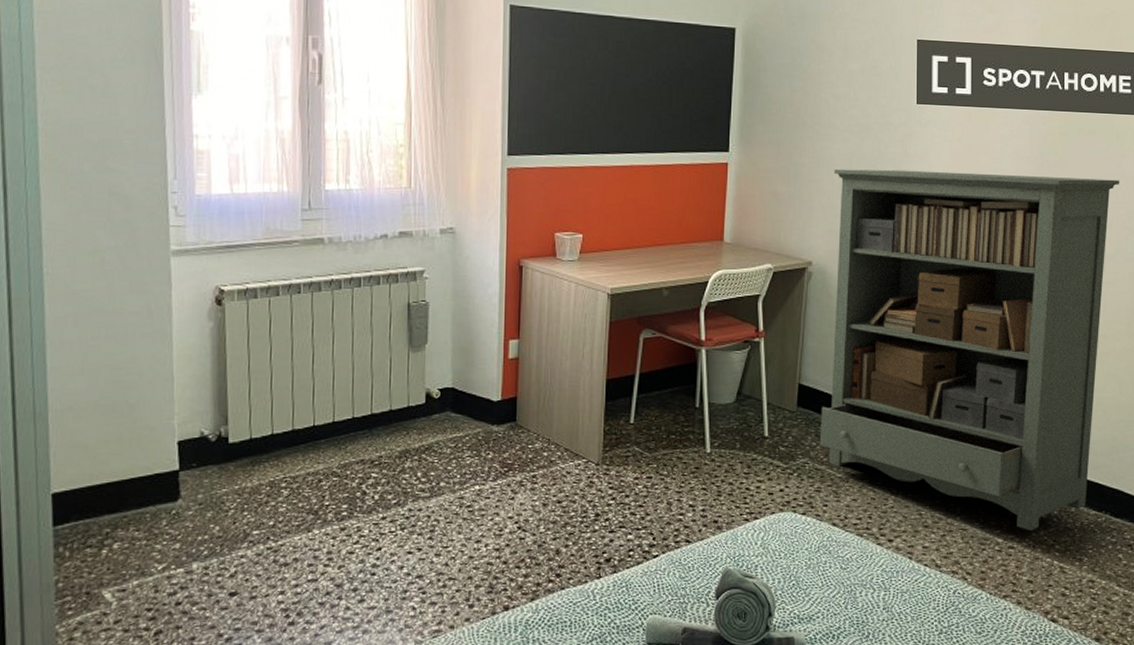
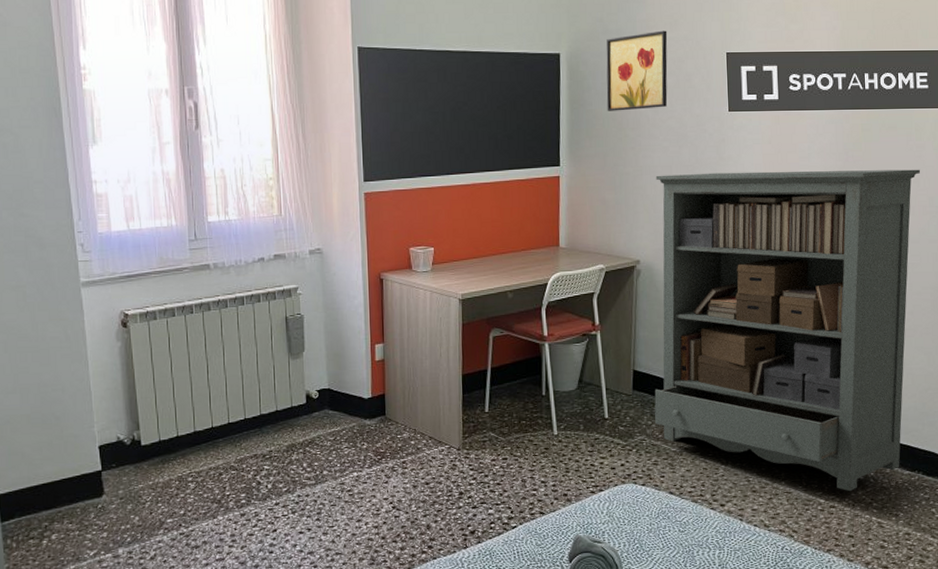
wall art: none [784,10,854,96] -> present [606,30,668,111]

